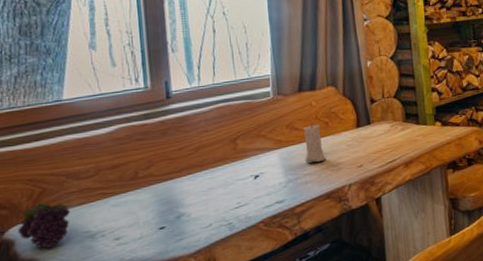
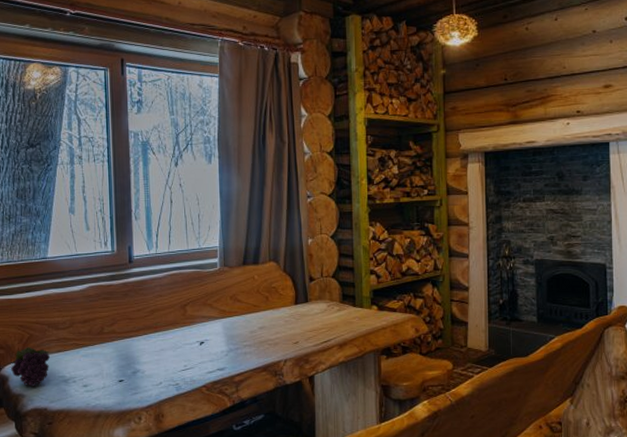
candle: present [303,123,326,163] -> none [245,296,265,334]

